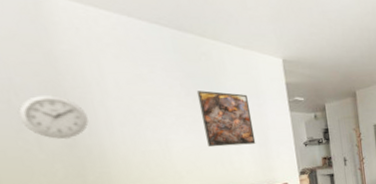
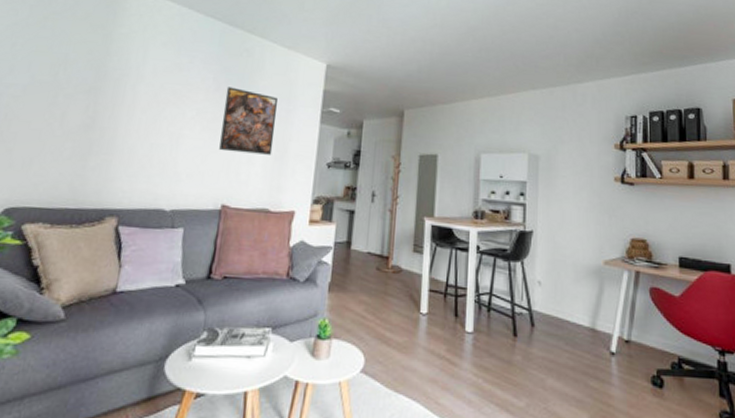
wall clock: present [18,95,89,140] -> none [56,72,116,119]

